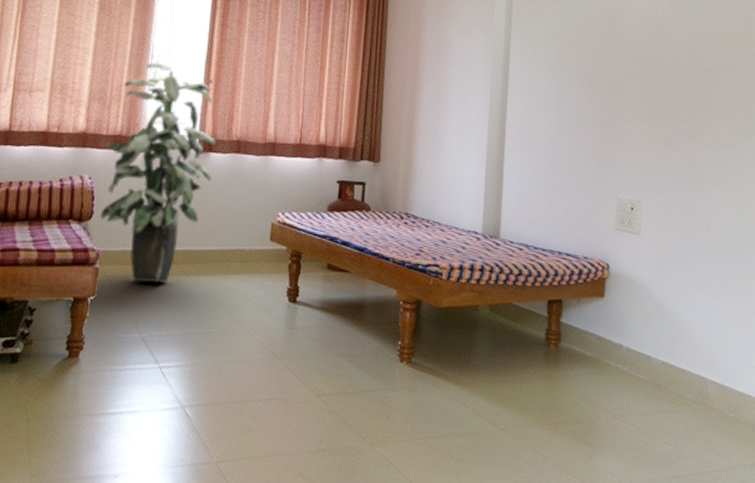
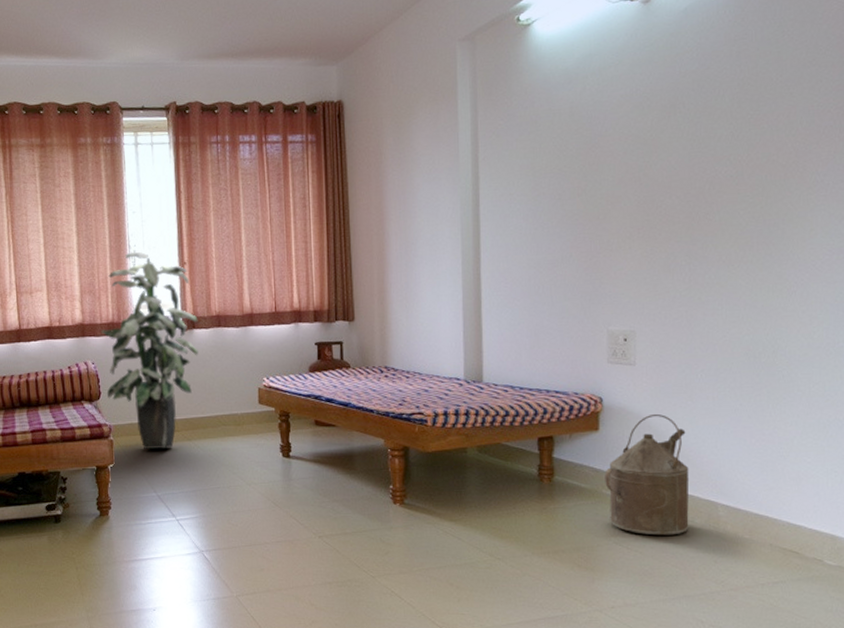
watering can: none [607,284,684,411] -> present [605,413,690,536]

